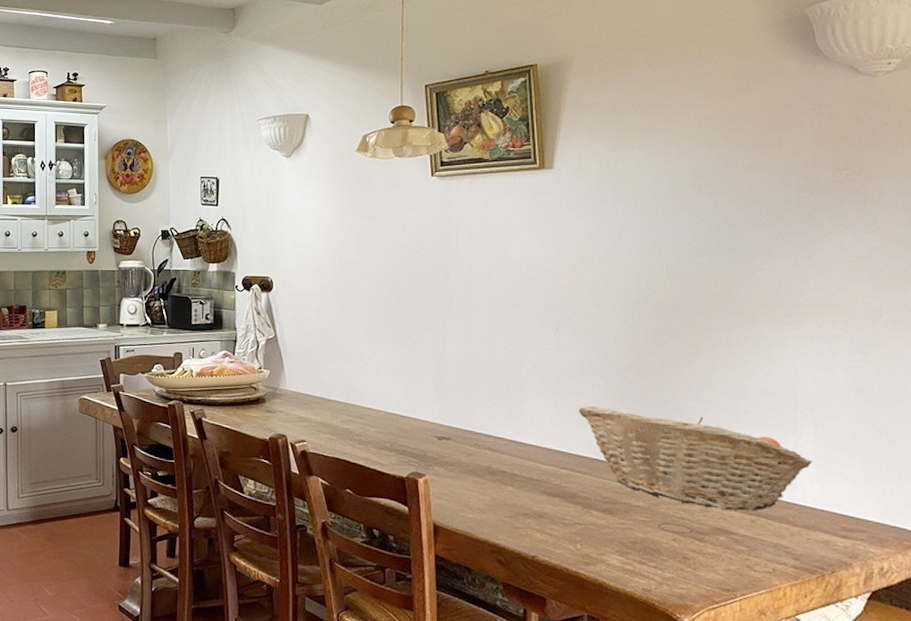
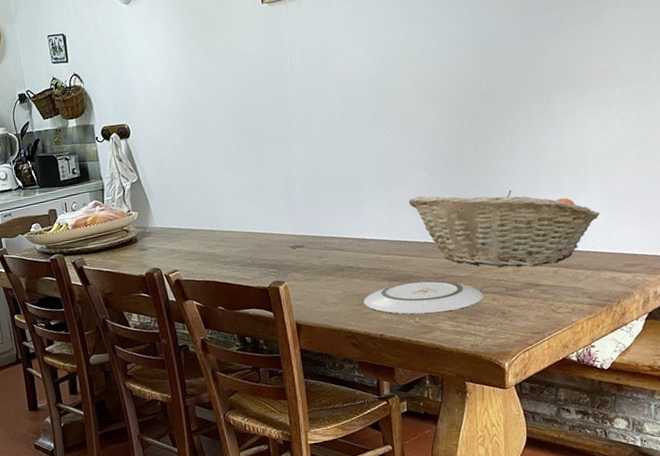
plate: none [515,500,661,544] -> present [363,280,483,314]

